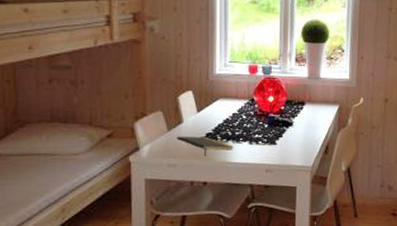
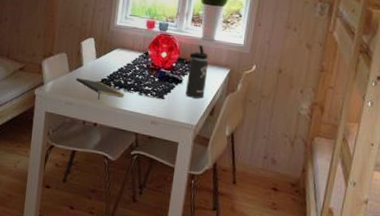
thermos bottle: none [297,85,318,139] -> present [185,45,209,99]

